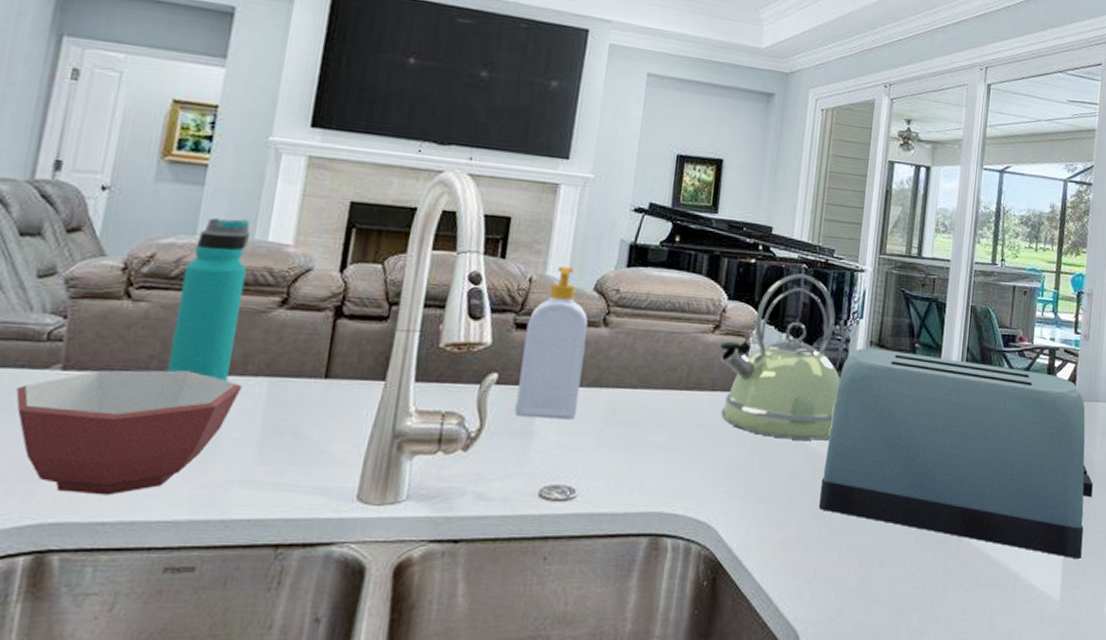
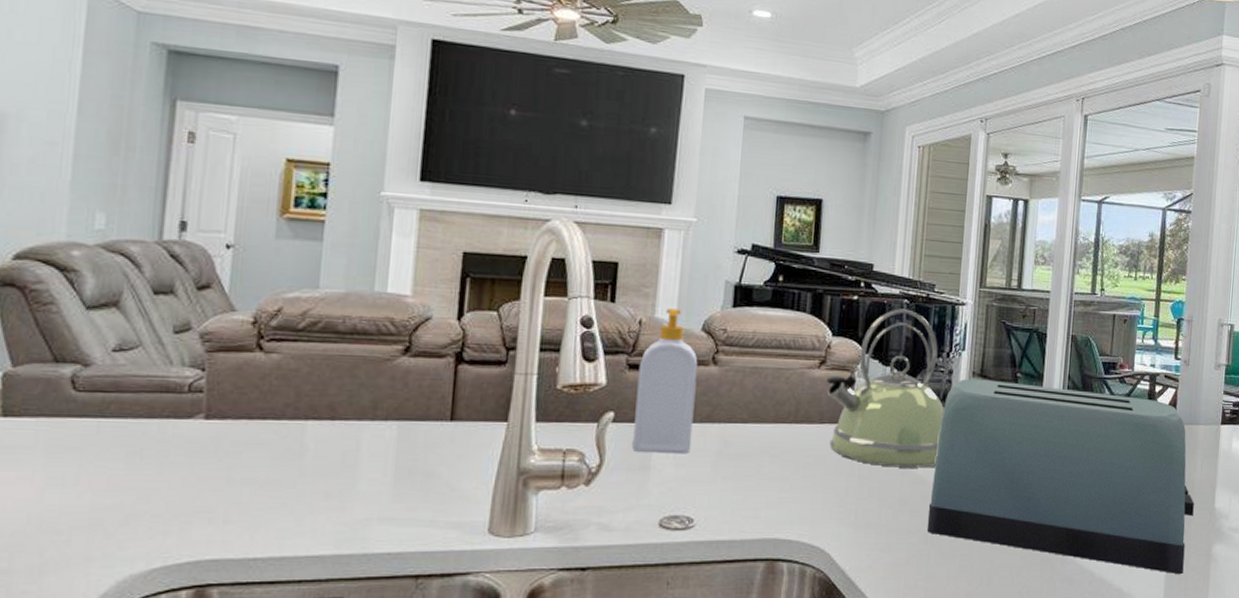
bowl: present [16,369,243,496] -> none [165,416,374,534]
water bottle: present [167,217,250,382] -> none [303,271,370,426]

